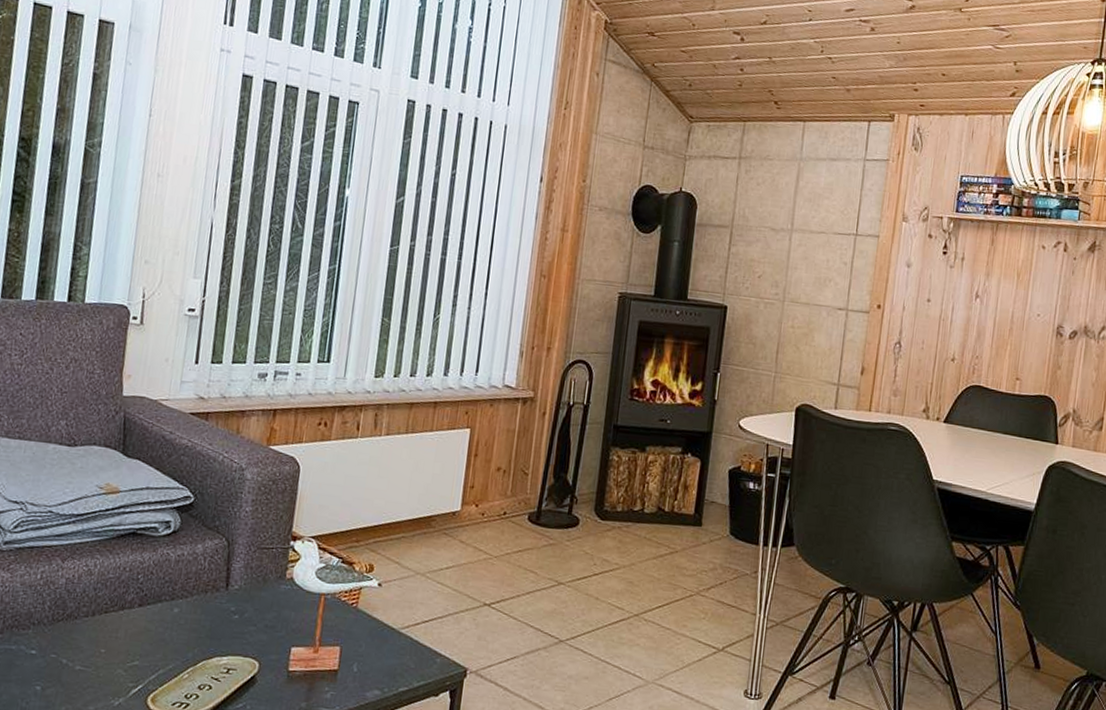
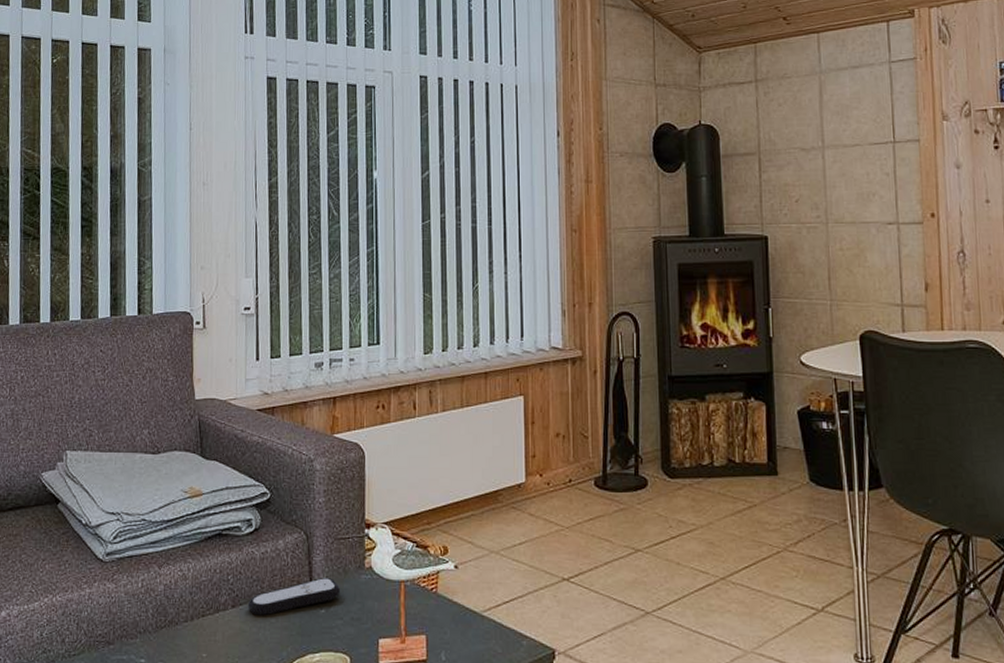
remote control: none [156,584,257,617] -> present [247,578,340,616]

